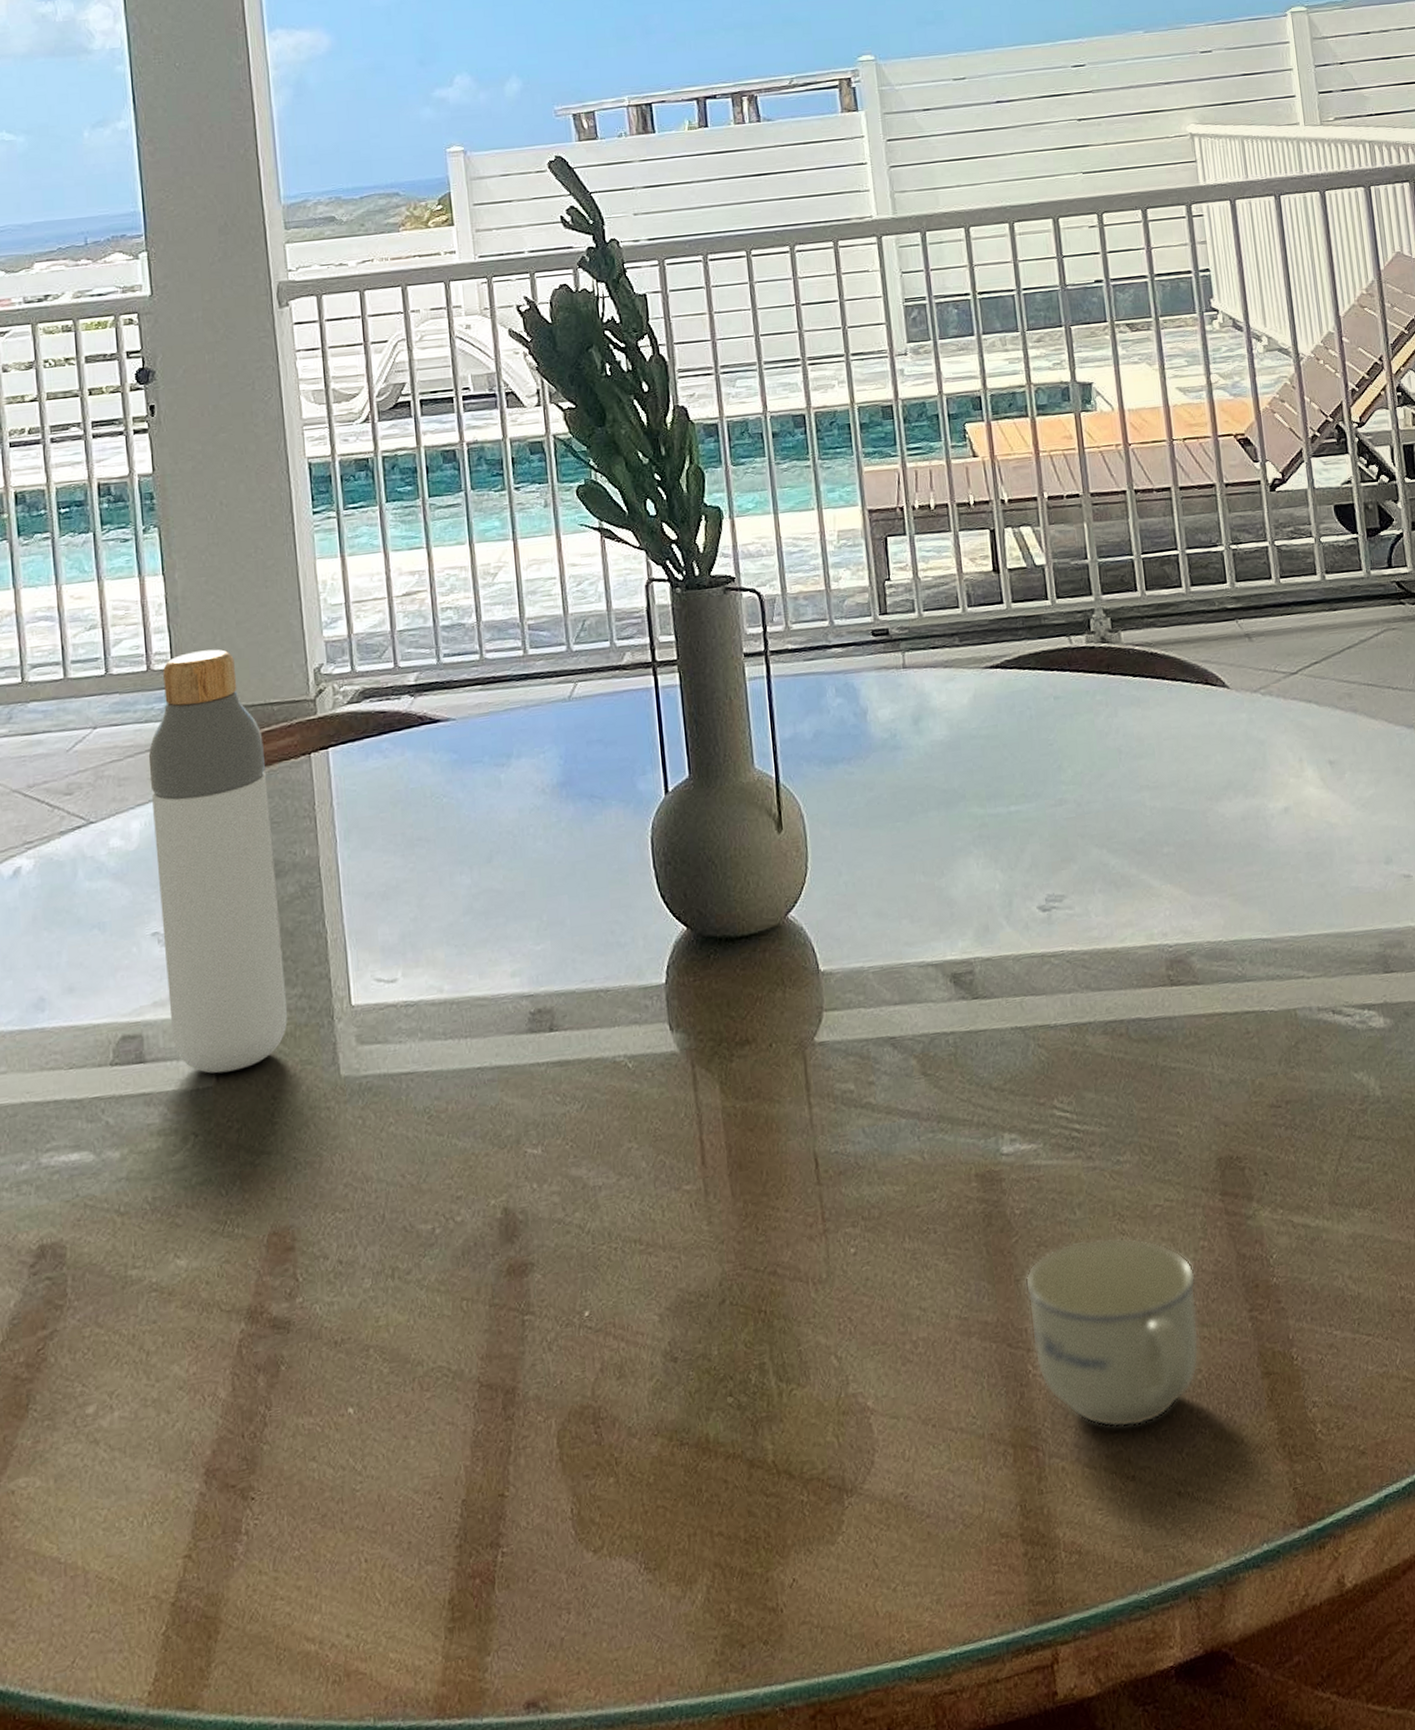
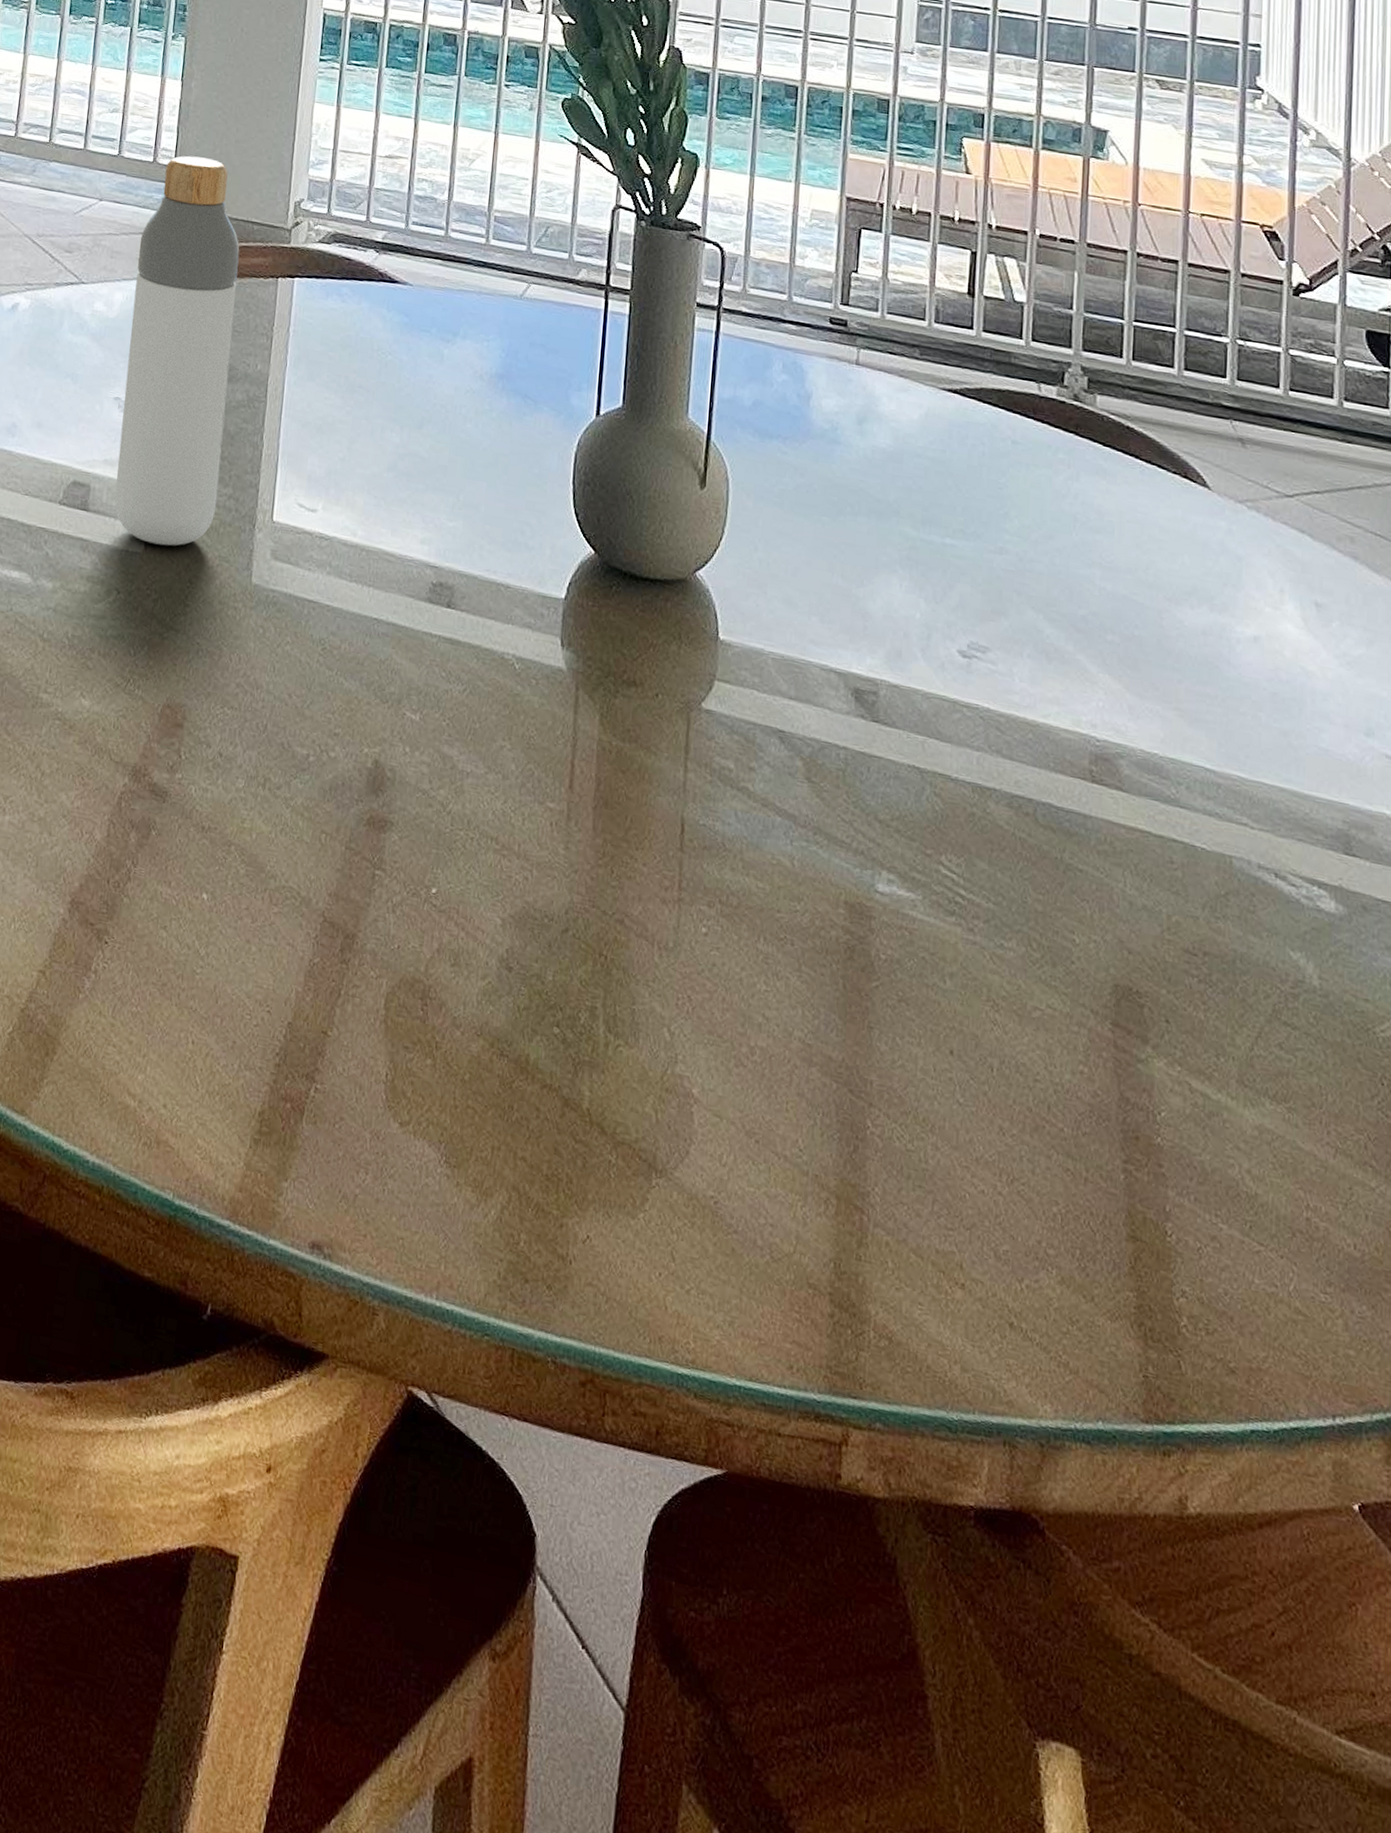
cup: present [1025,1237,1200,1428] -> none [876,1010,1070,1236]

